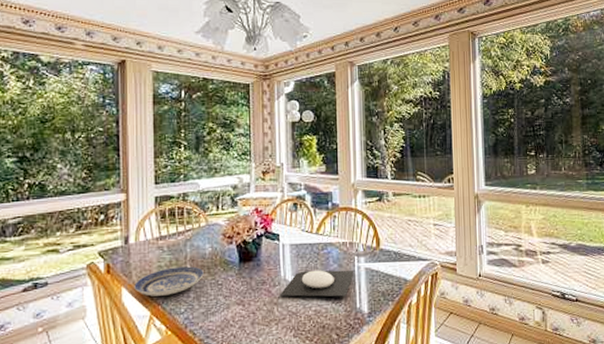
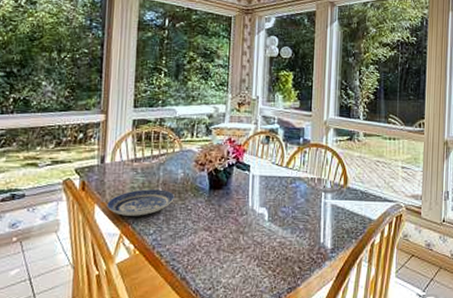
plate: present [279,270,354,297] -> none [246,202,320,231]

